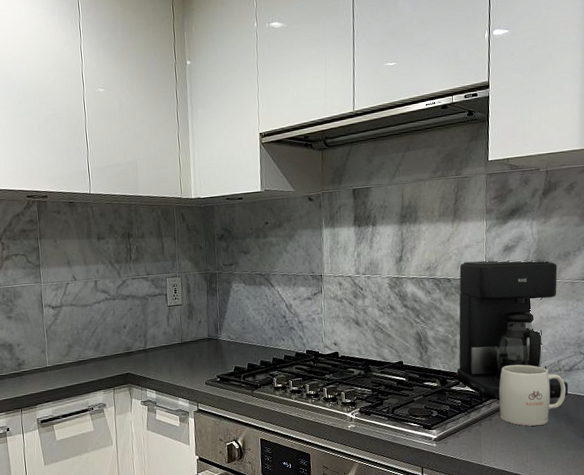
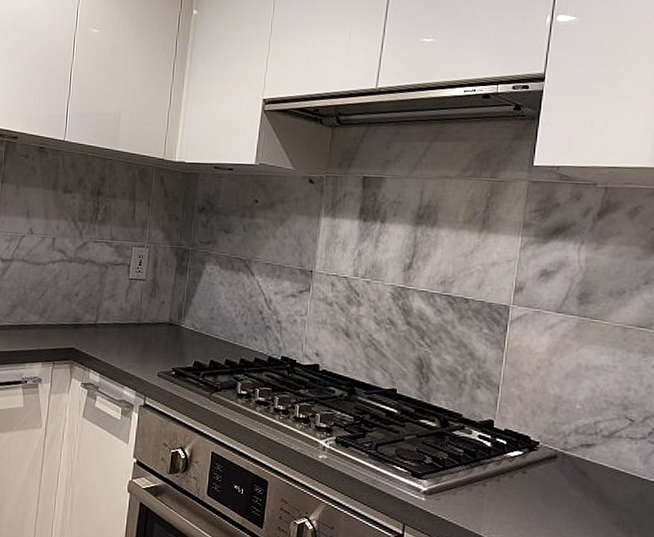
coffee maker: present [456,259,569,400] -> none [462,282,607,470]
mug: present [498,364,567,426] -> none [510,416,602,500]

